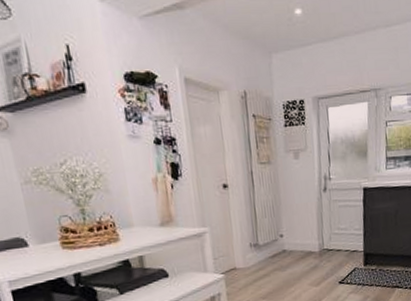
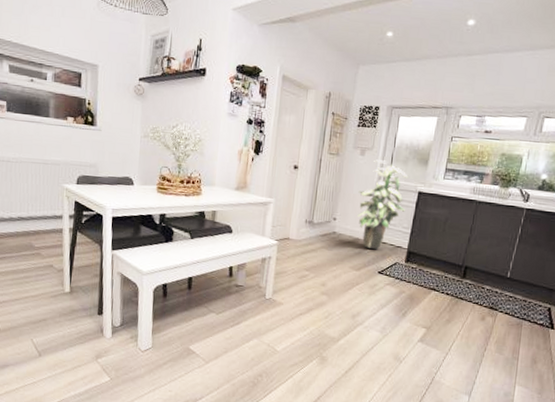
indoor plant: none [300,160,354,260] -> present [357,159,408,250]

